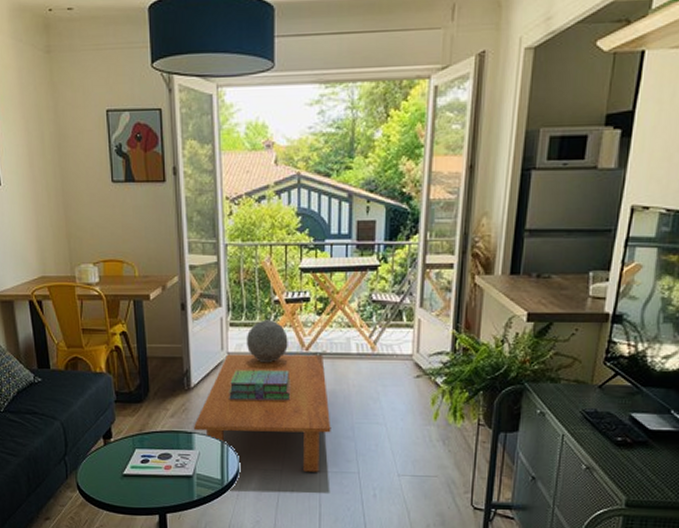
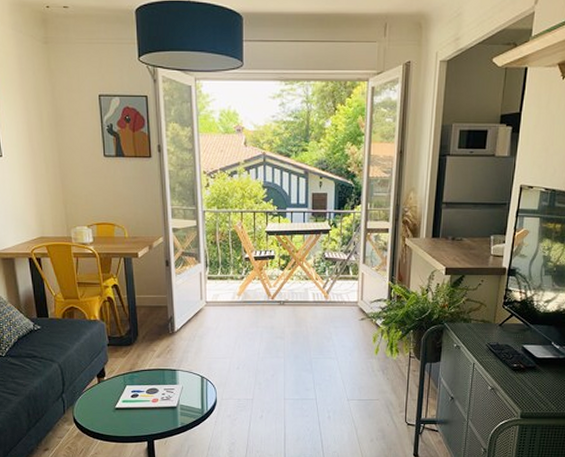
coffee table: present [194,354,331,472] -> none [178,303,293,400]
stack of books: present [229,370,291,401] -> none [207,316,260,341]
decorative sphere: present [246,319,288,363] -> none [221,274,257,310]

